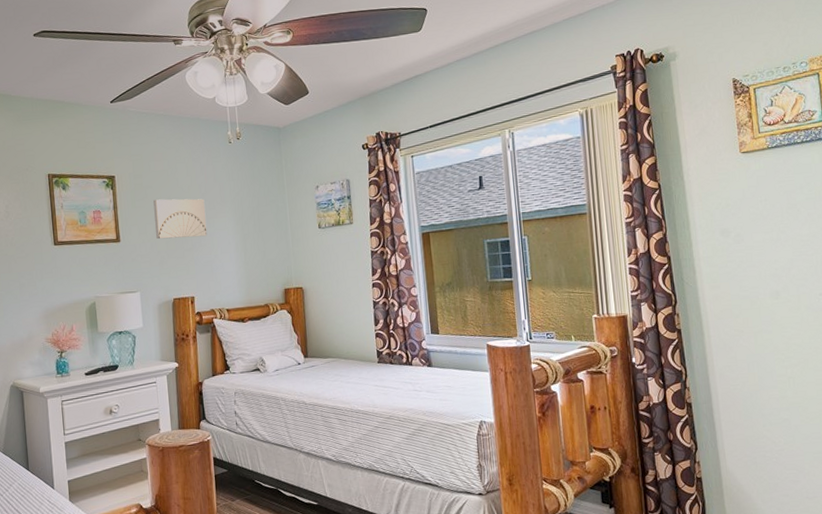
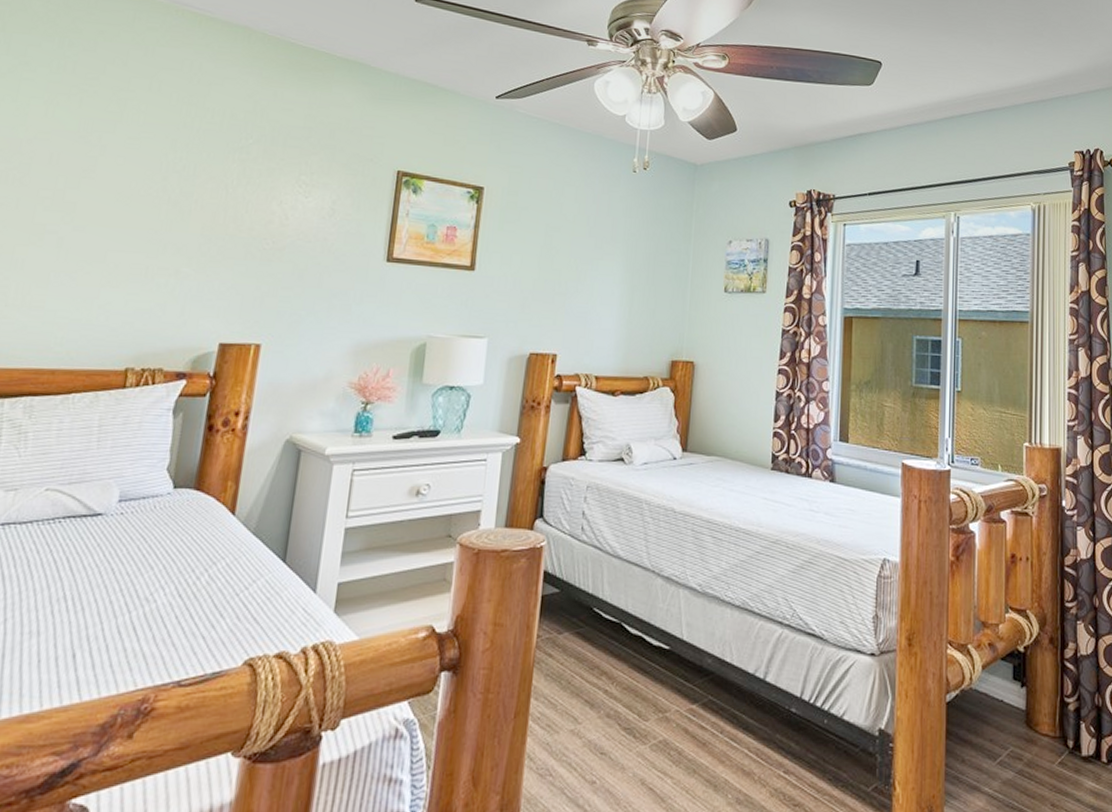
wall art: present [153,198,208,239] -> none [521,225,591,281]

